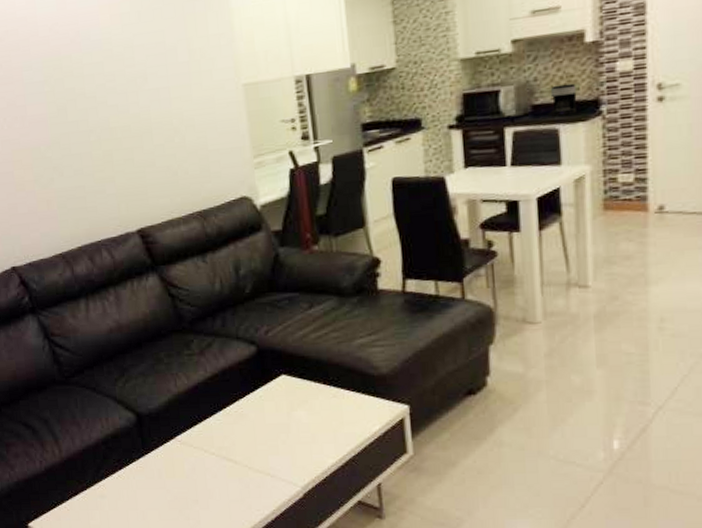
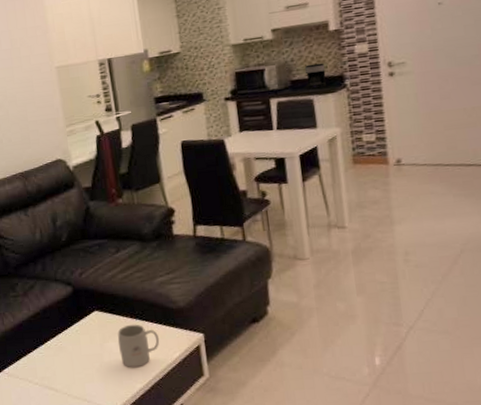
mug: none [307,391,357,441] -> present [117,324,160,368]

